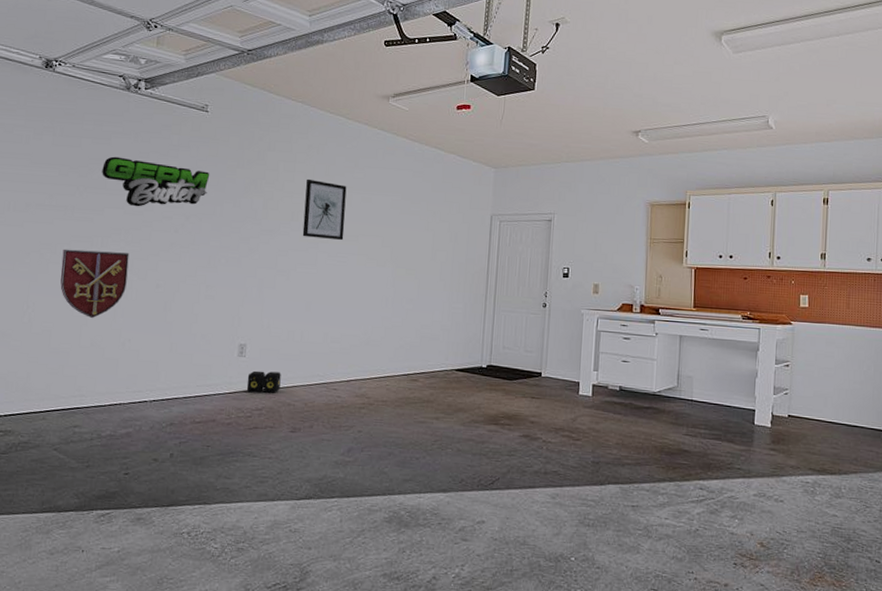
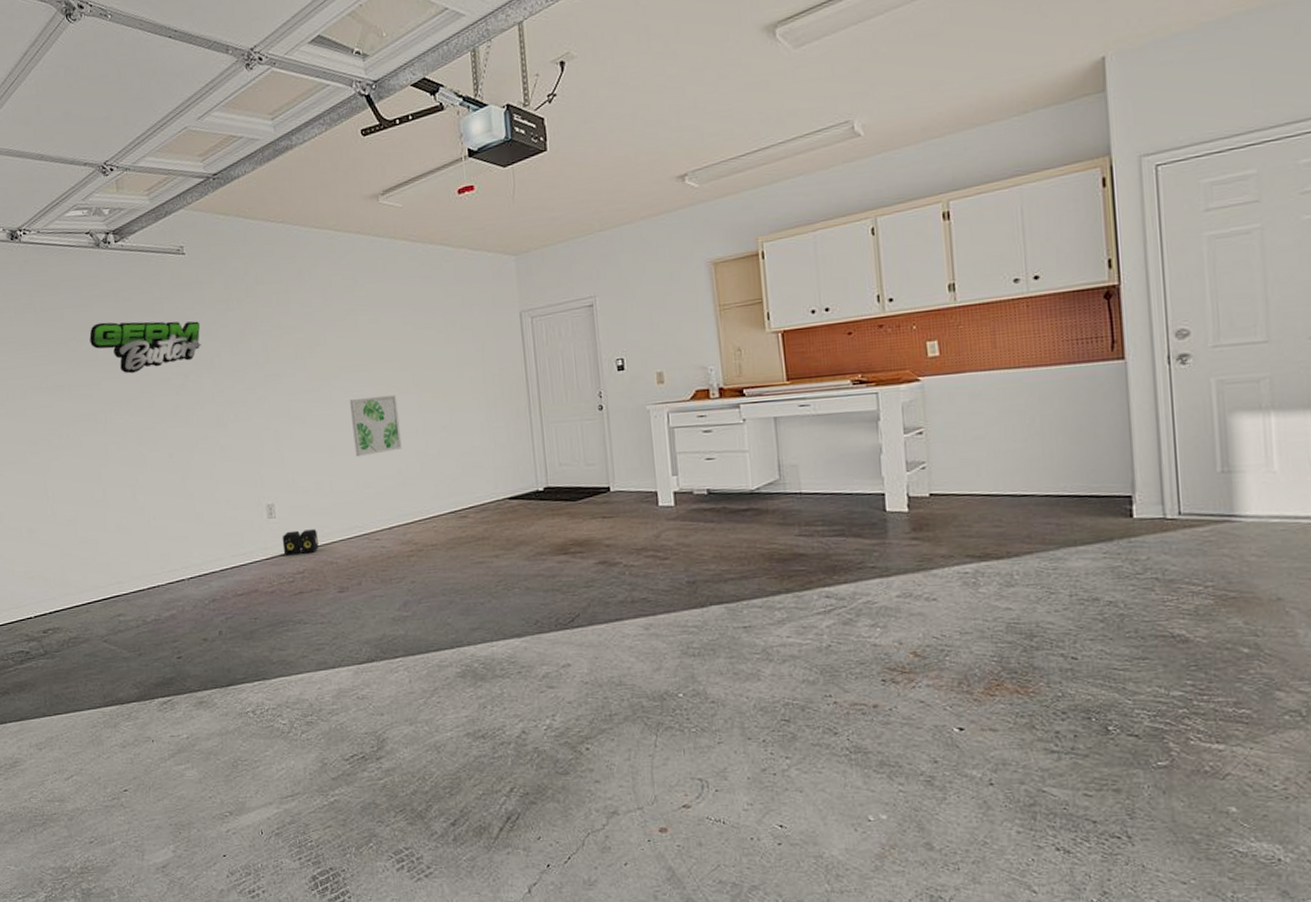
decorative shield: present [60,249,130,319] -> none [69,425,140,501]
wall art: present [302,178,347,241] -> none [303,308,357,375]
wall art: none [329,263,375,315] -> present [350,394,402,457]

